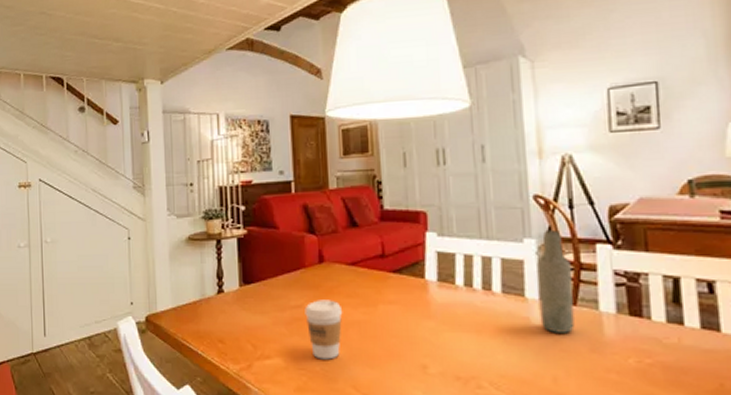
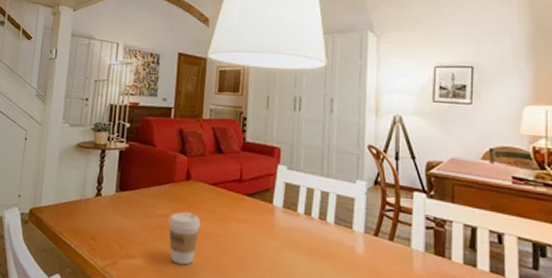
bottle: present [537,229,575,333] -> none [363,175,392,264]

